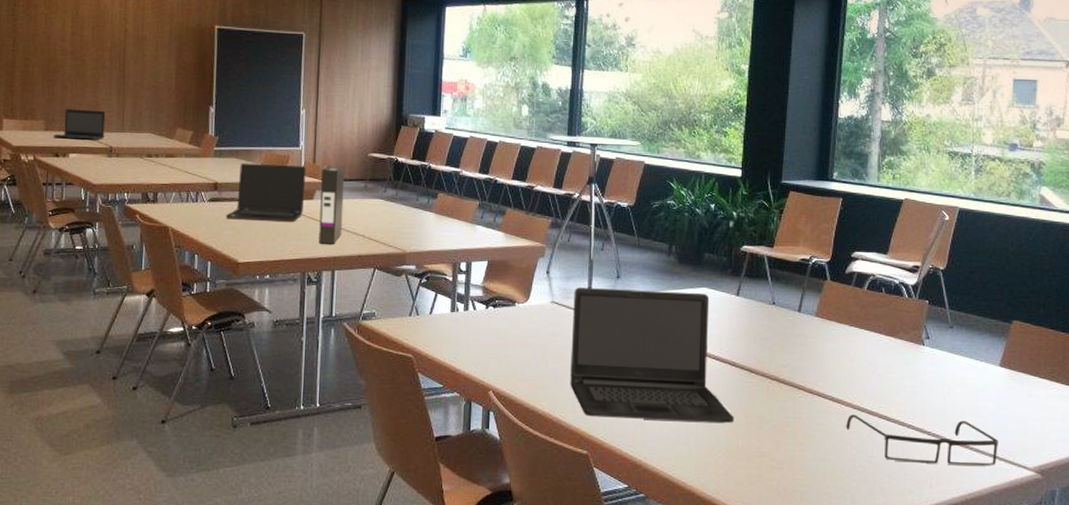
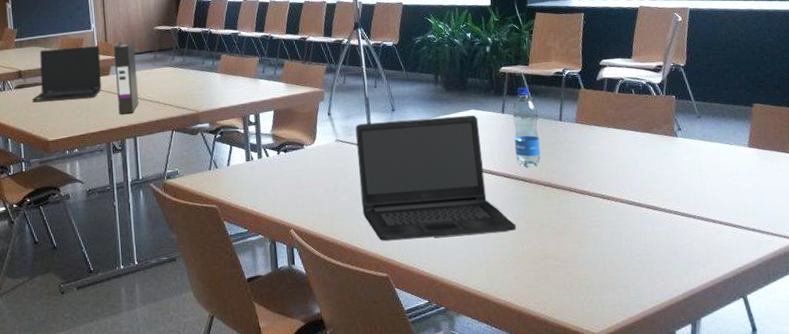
bottle: none [745,270,775,358] -> present [512,87,541,167]
glasses: present [846,414,998,466] -> none [618,201,760,247]

